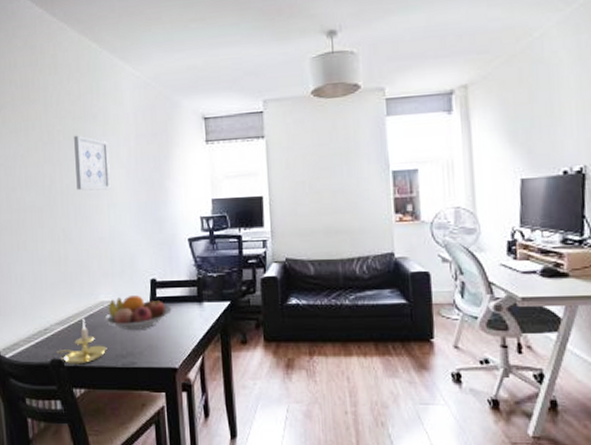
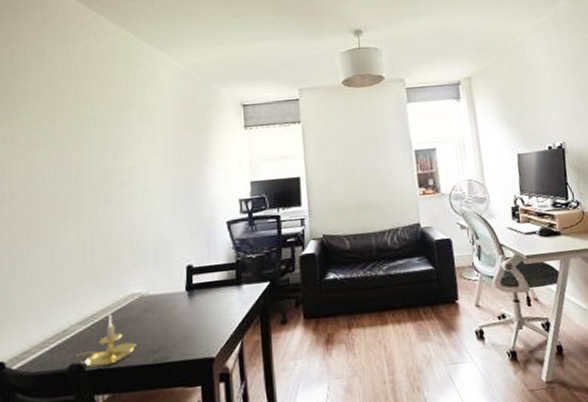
wall art: present [73,135,111,191] -> none [105,122,145,179]
fruit bowl: present [104,296,172,331] -> none [134,284,209,323]

